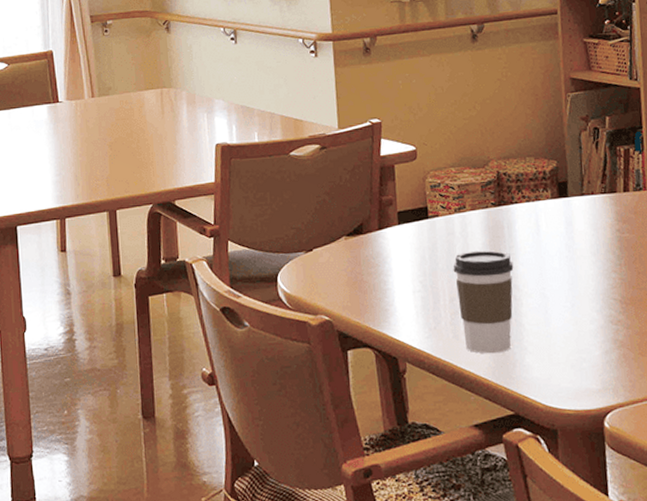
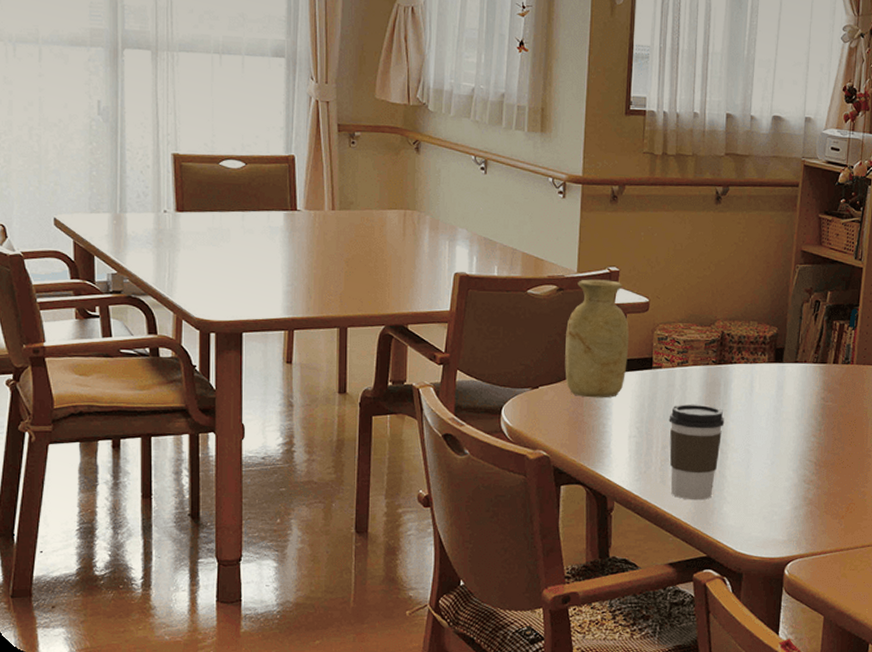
vase: none [334,132,402,256] -> present [565,279,629,398]

